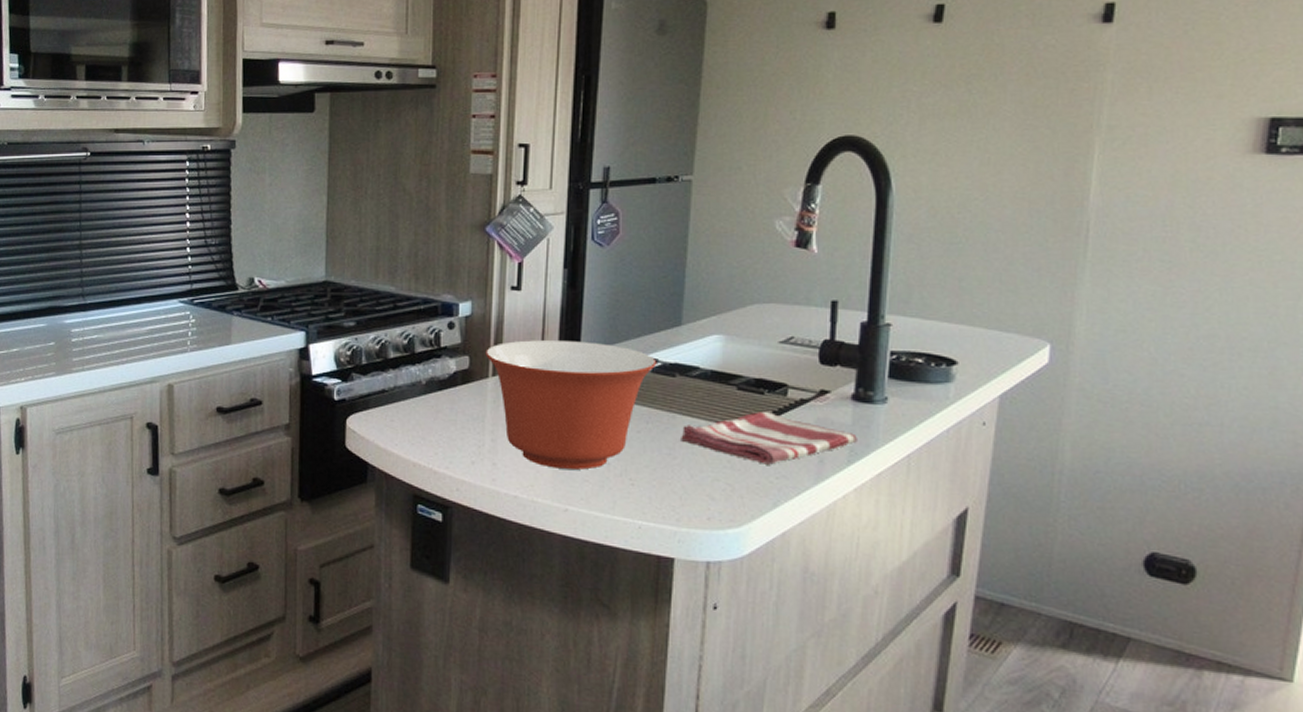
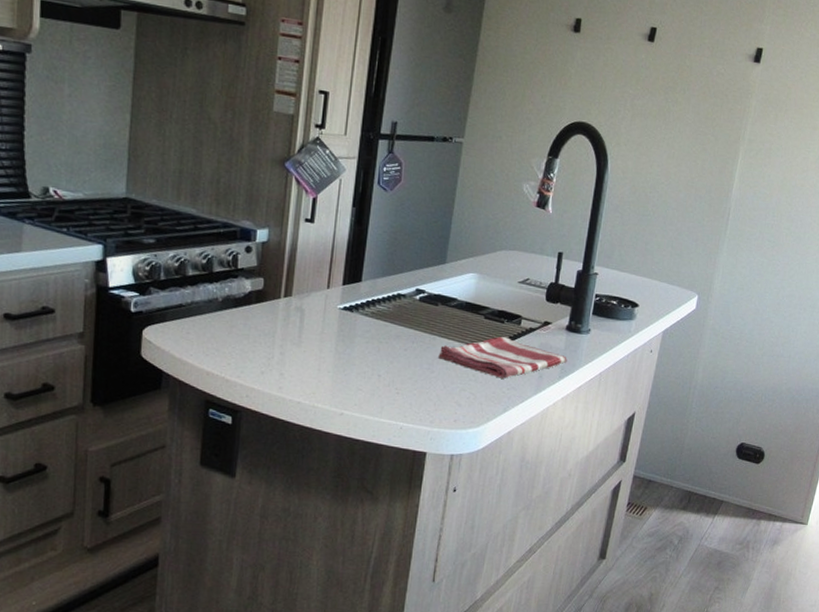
mixing bowl: present [486,340,657,470] -> none [279,267,424,380]

